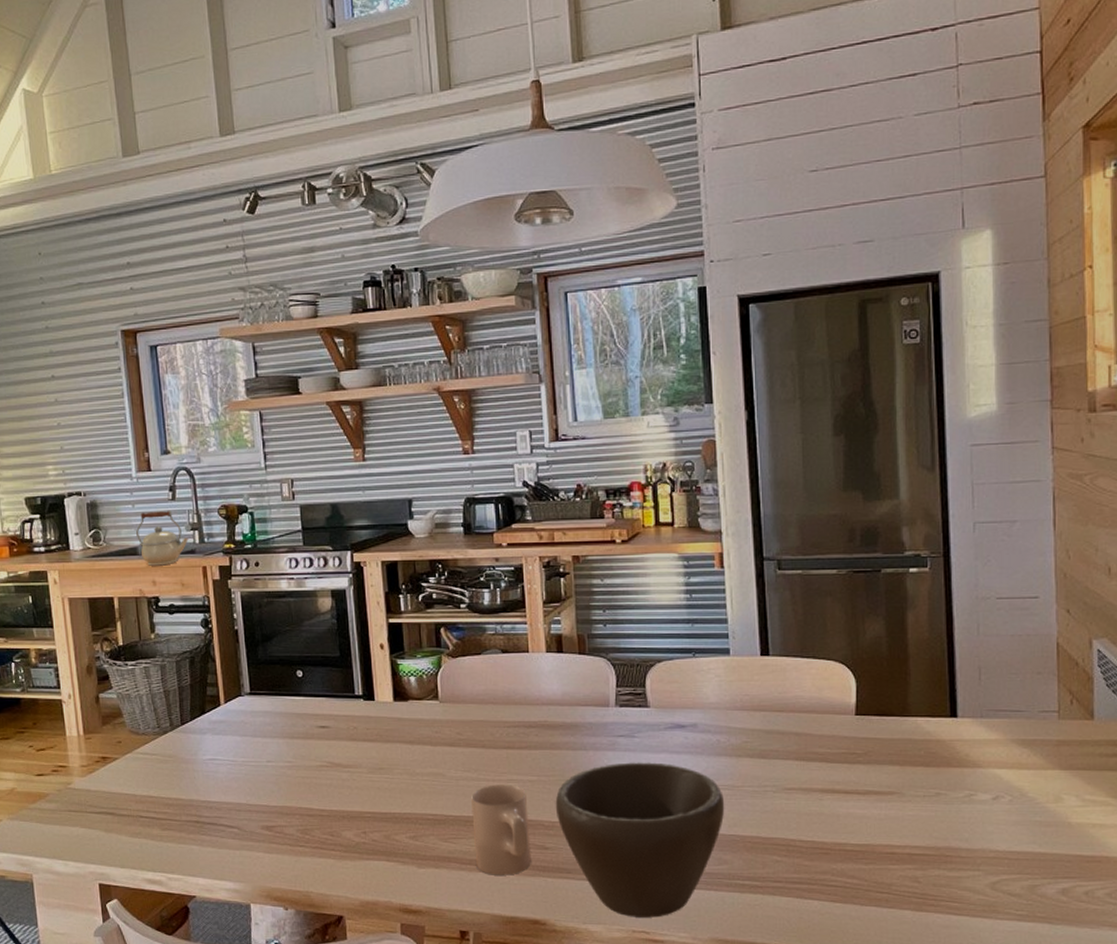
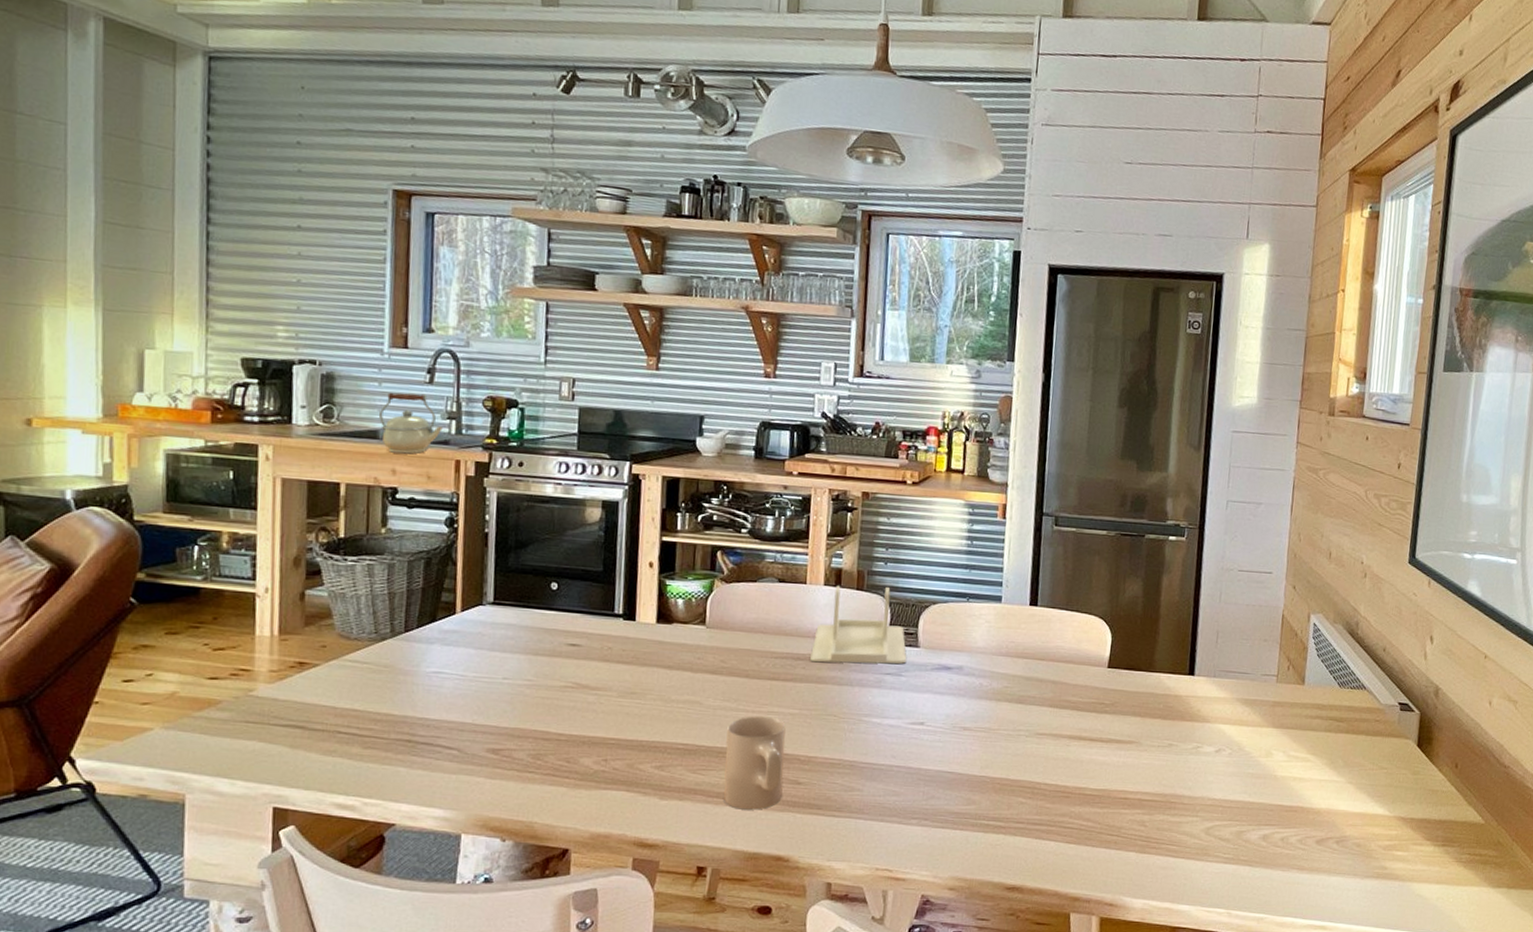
napkin holder: none [542,649,638,729] -> present [810,585,907,664]
bowl: present [555,762,725,918] -> none [813,700,980,856]

